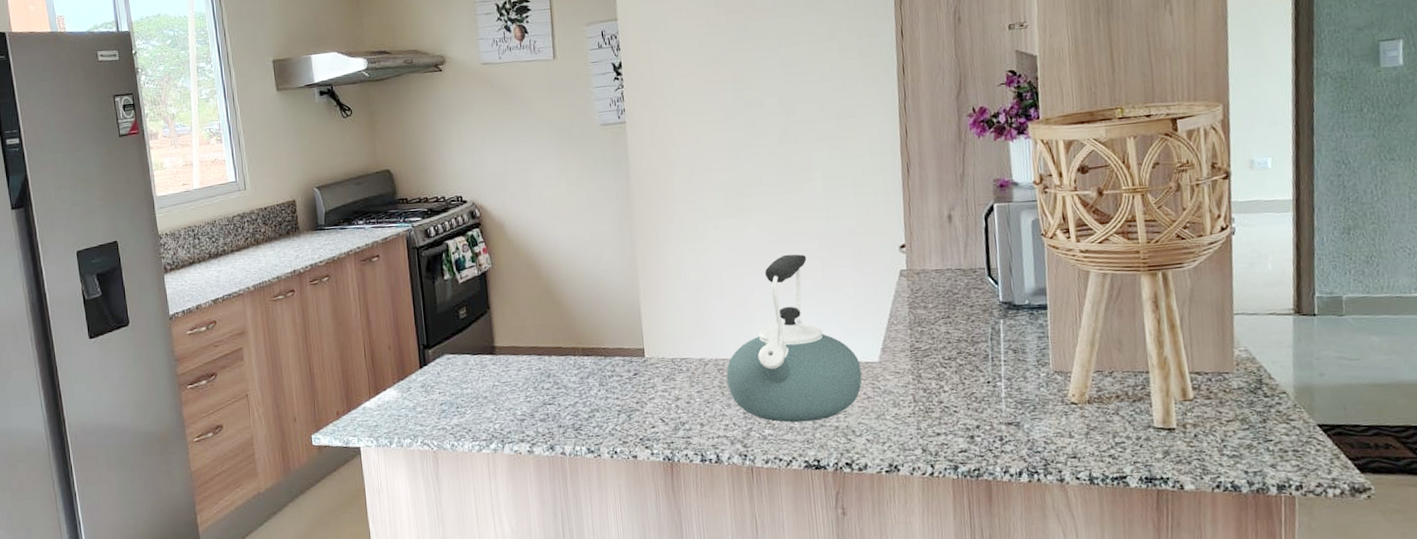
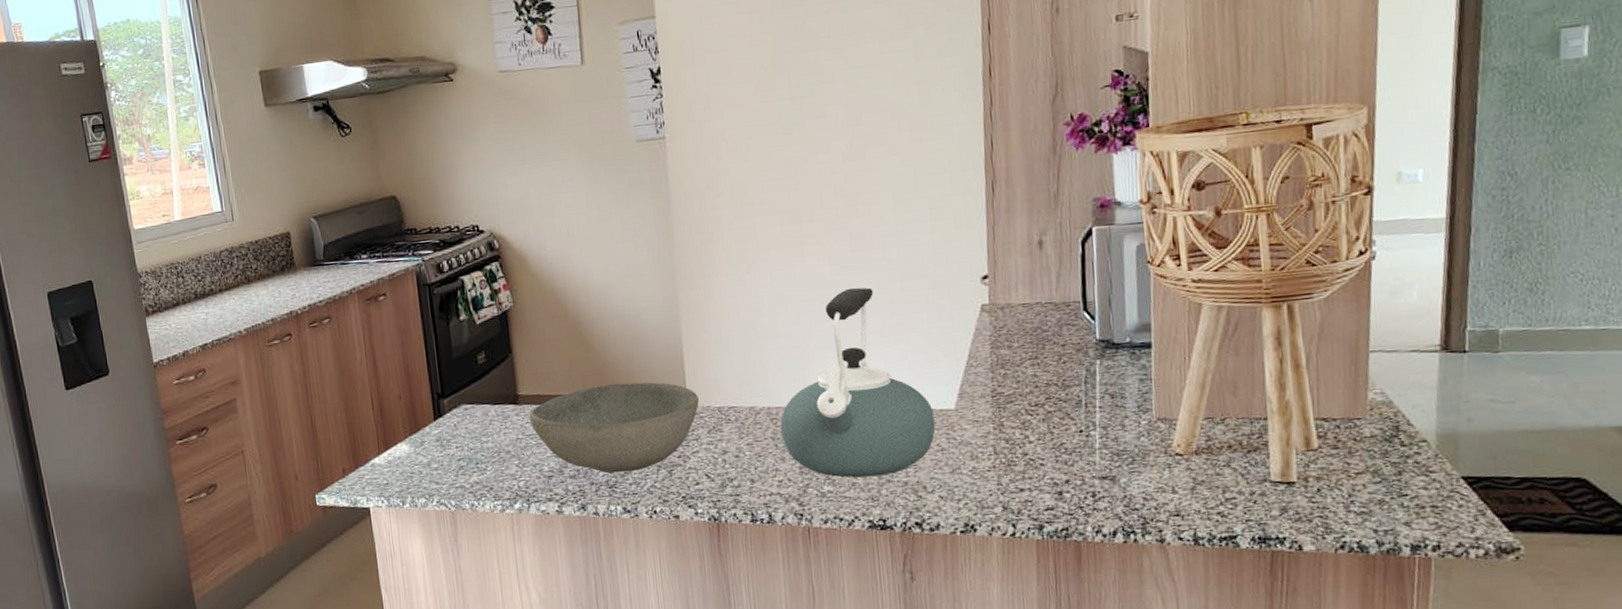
bowl: none [504,336,655,417] -> present [529,382,699,473]

